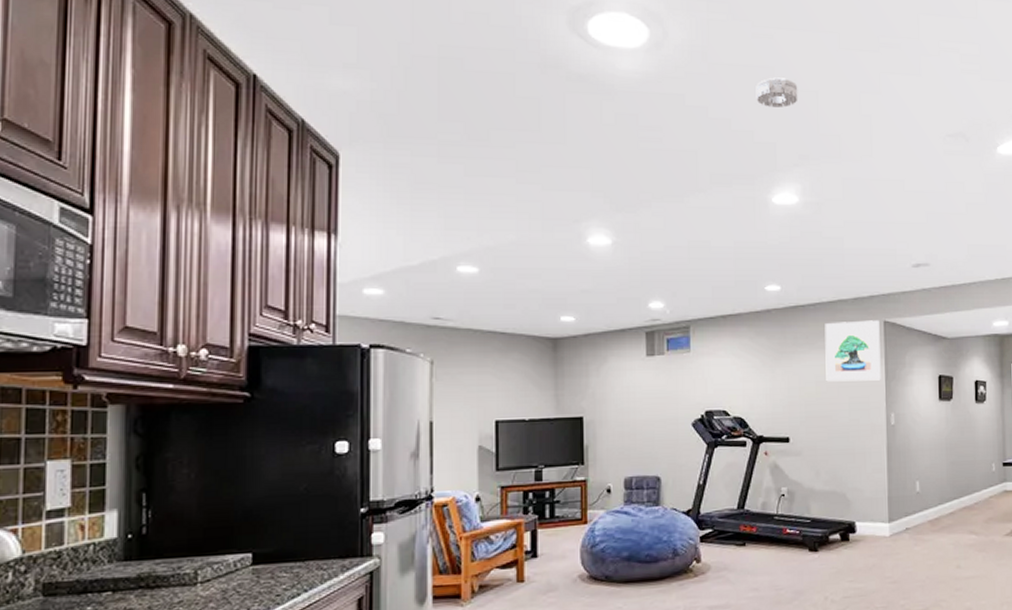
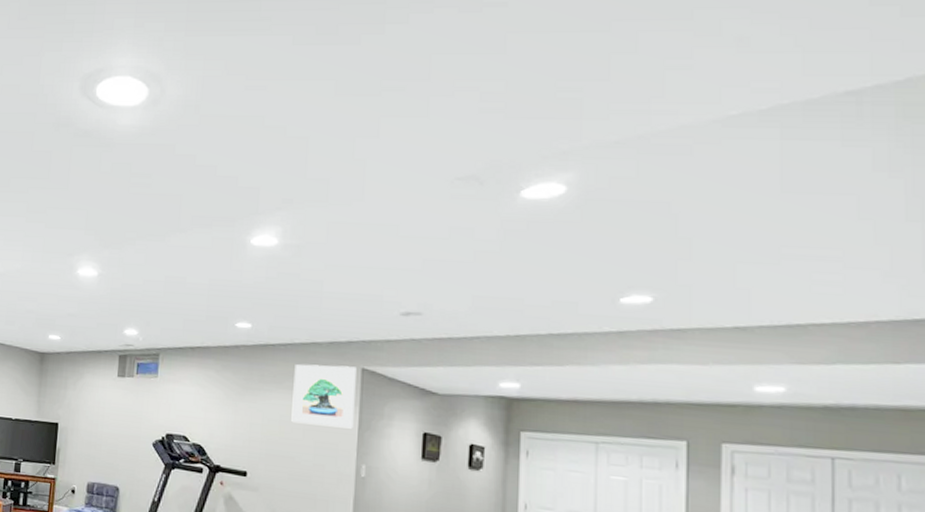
smoke detector: present [756,77,798,108] -> none [243,126,288,154]

